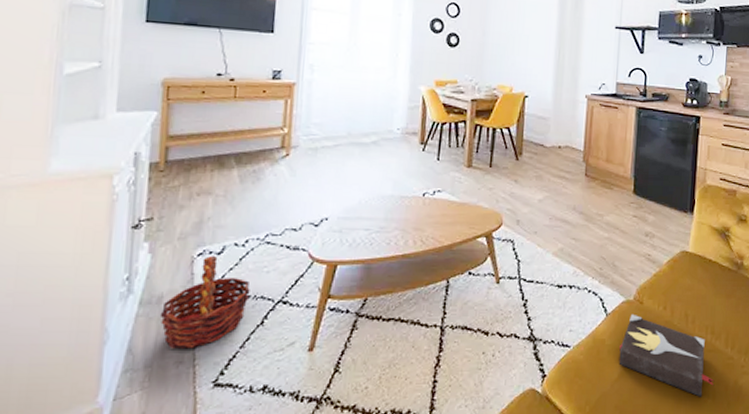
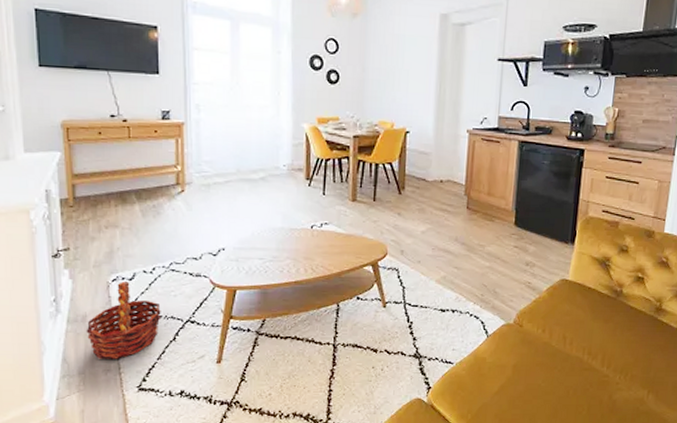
hardback book: present [618,313,715,397] -> none [498,335,590,409]

